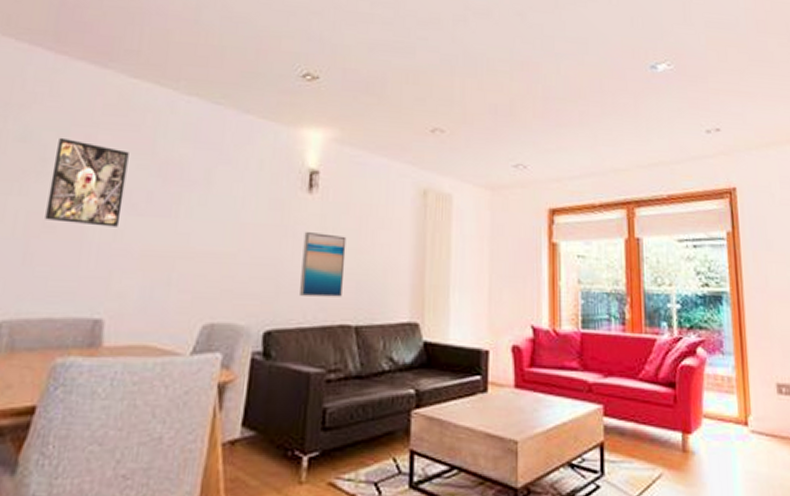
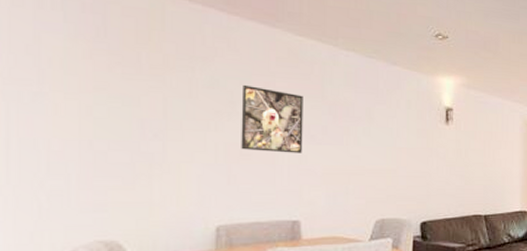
wall art: present [300,232,347,297] -> none [445,153,475,197]

